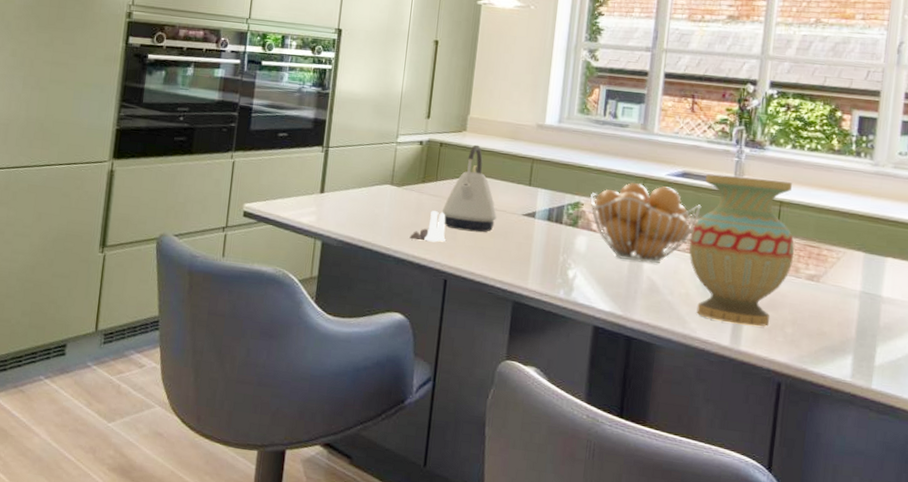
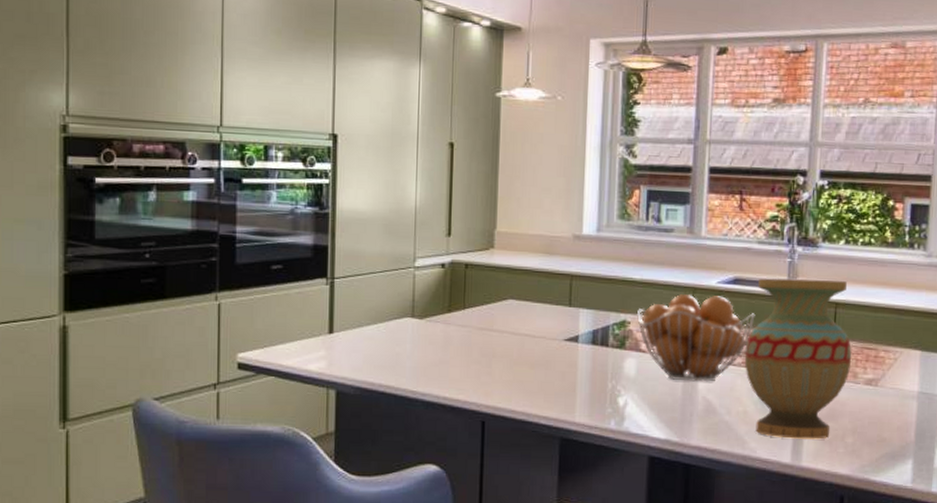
salt and pepper shaker set: present [409,210,446,243] -> none [438,344,480,380]
kettle: present [441,144,498,233] -> none [473,263,537,364]

